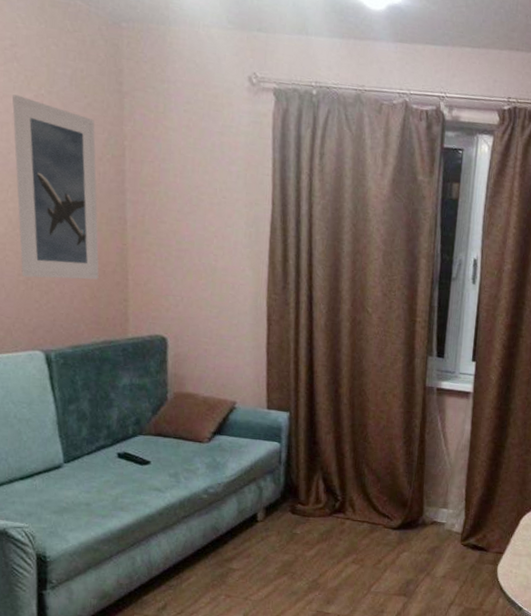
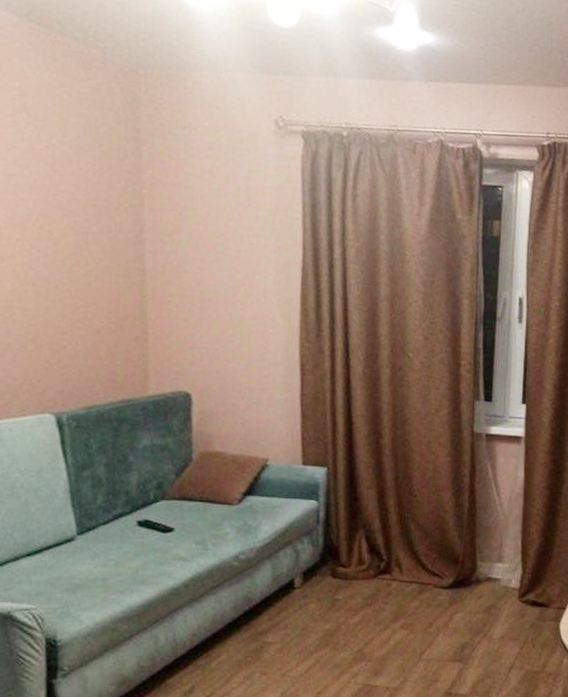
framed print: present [12,94,99,280] -> none [21,145,116,336]

